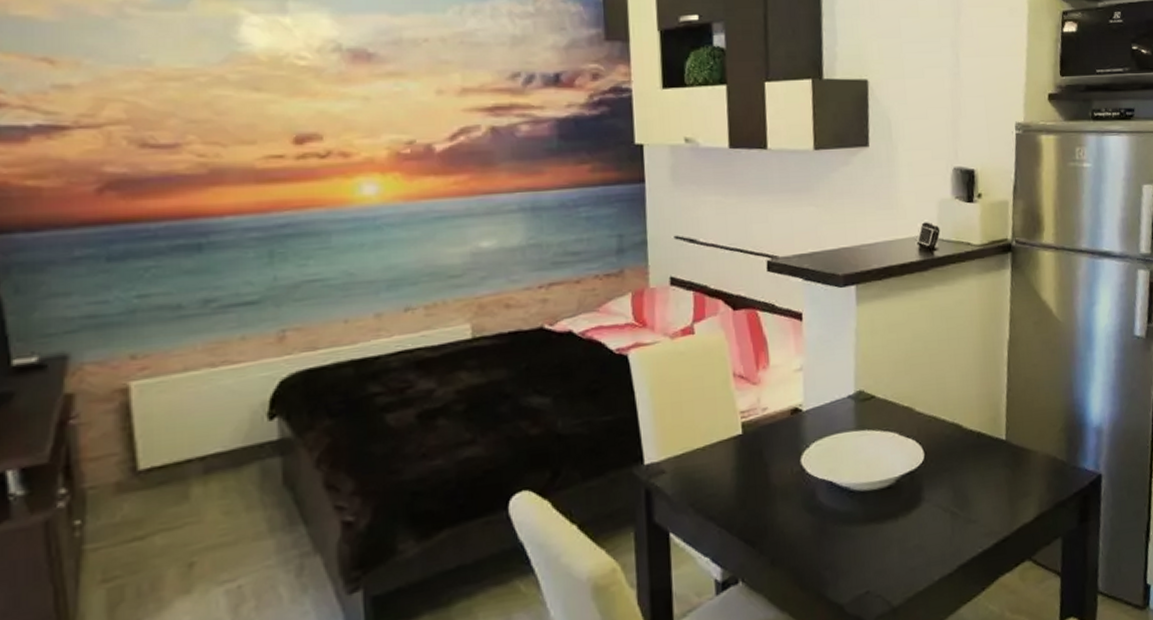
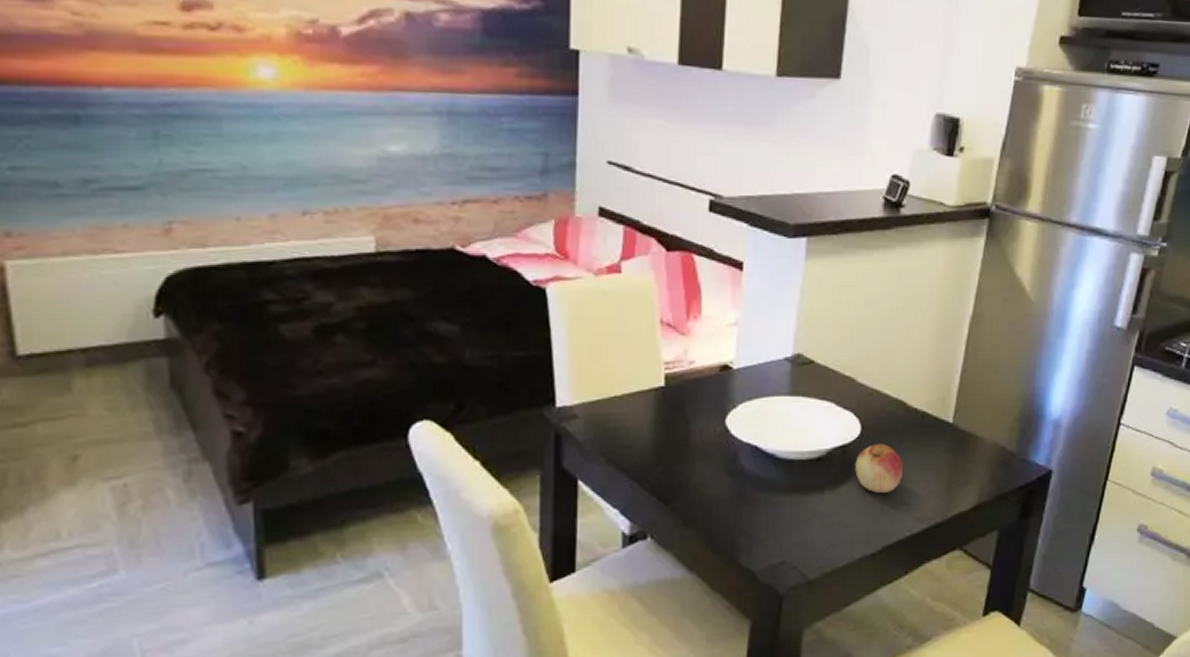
apple: none [923,466,967,515] -> present [855,443,903,494]

